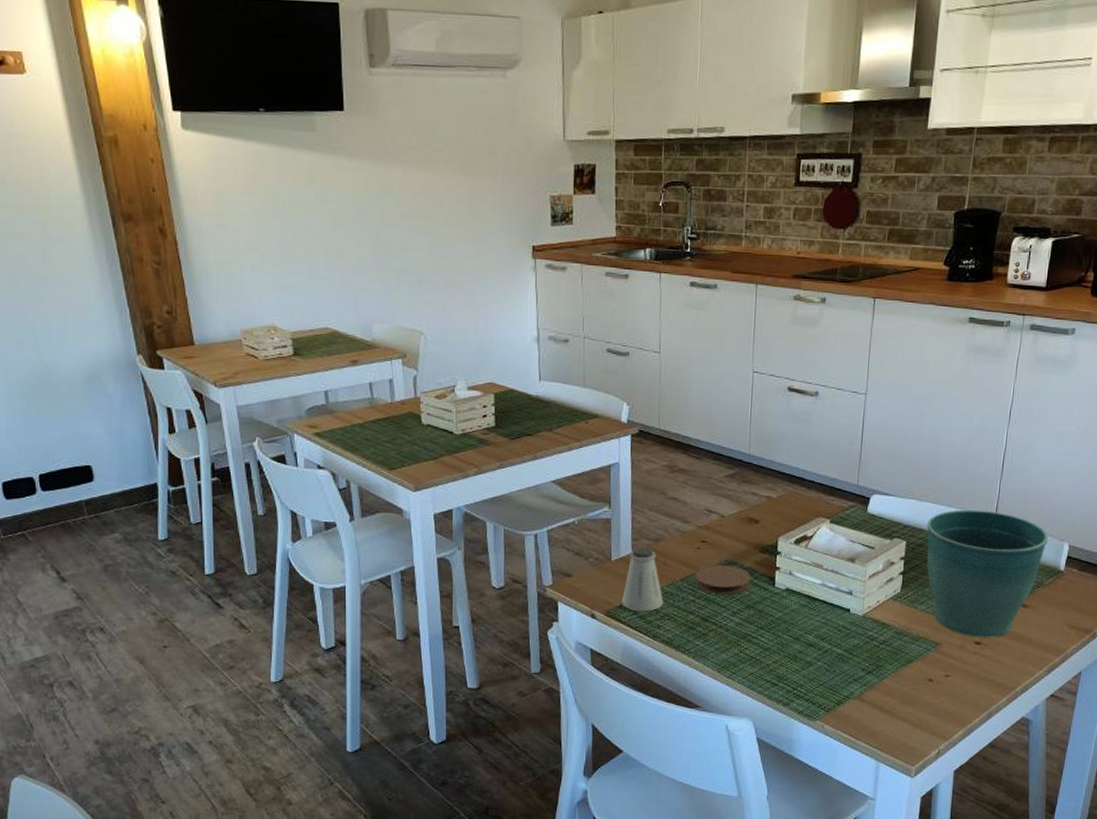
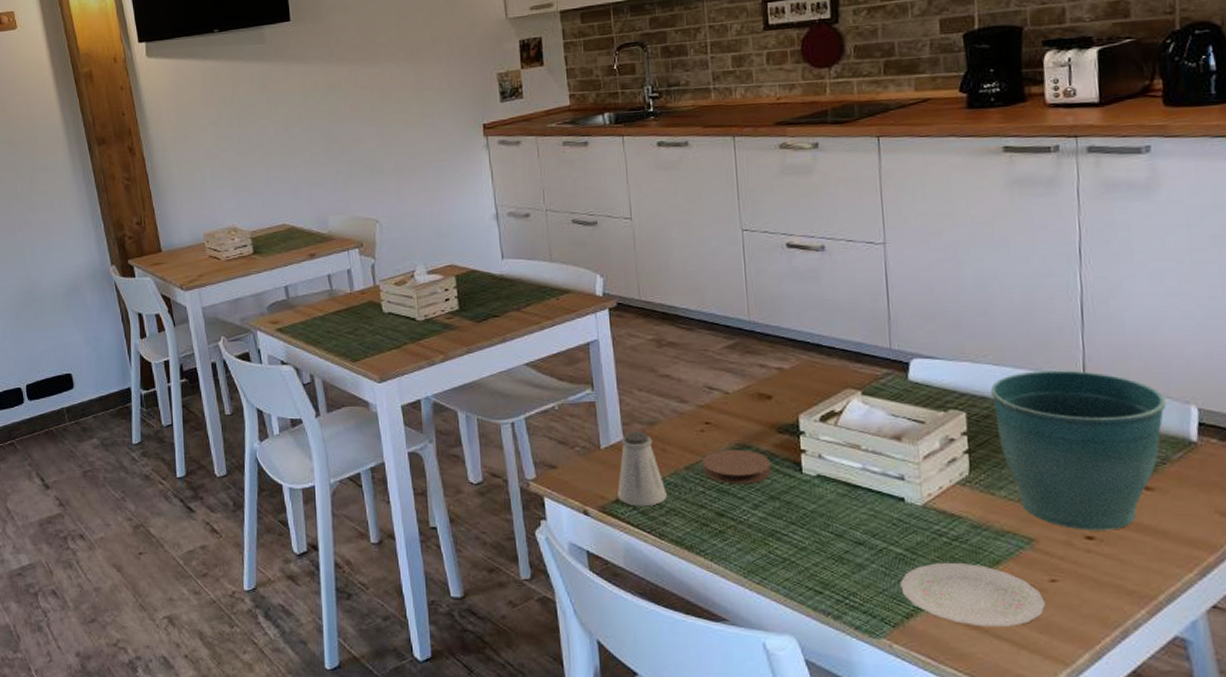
plate: none [837,661,939,712] -> present [900,562,1046,628]

